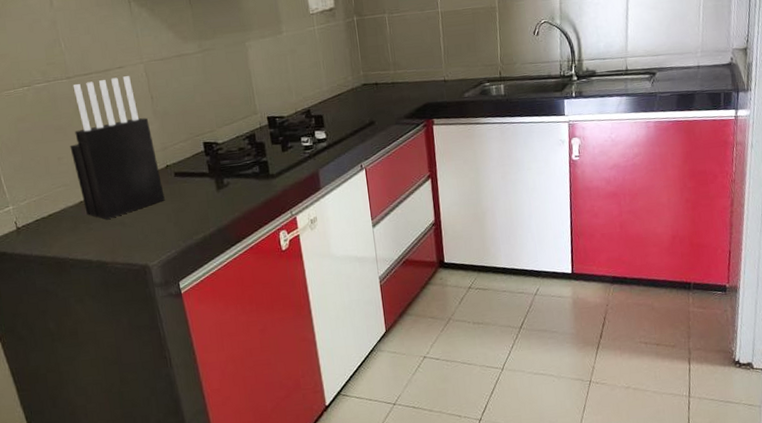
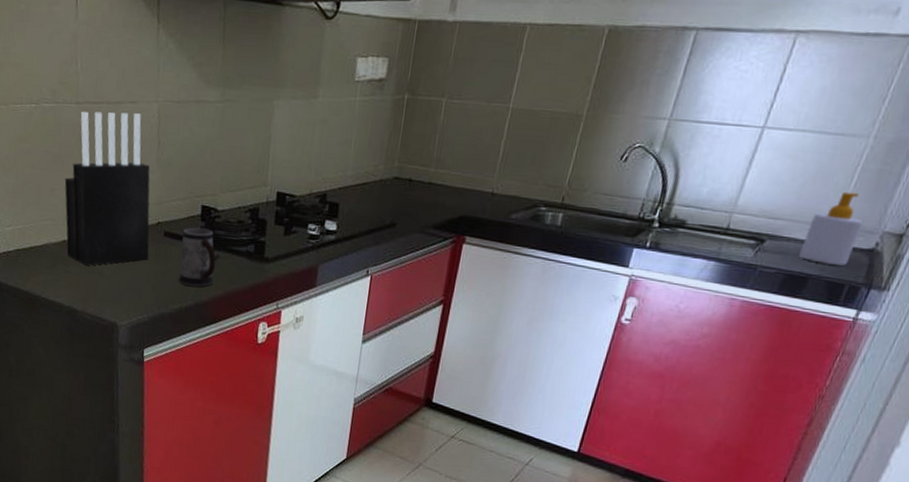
mug: none [192,161,230,215] -> present [178,227,216,287]
soap bottle: none [682,24,718,82] -> present [799,192,864,267]

